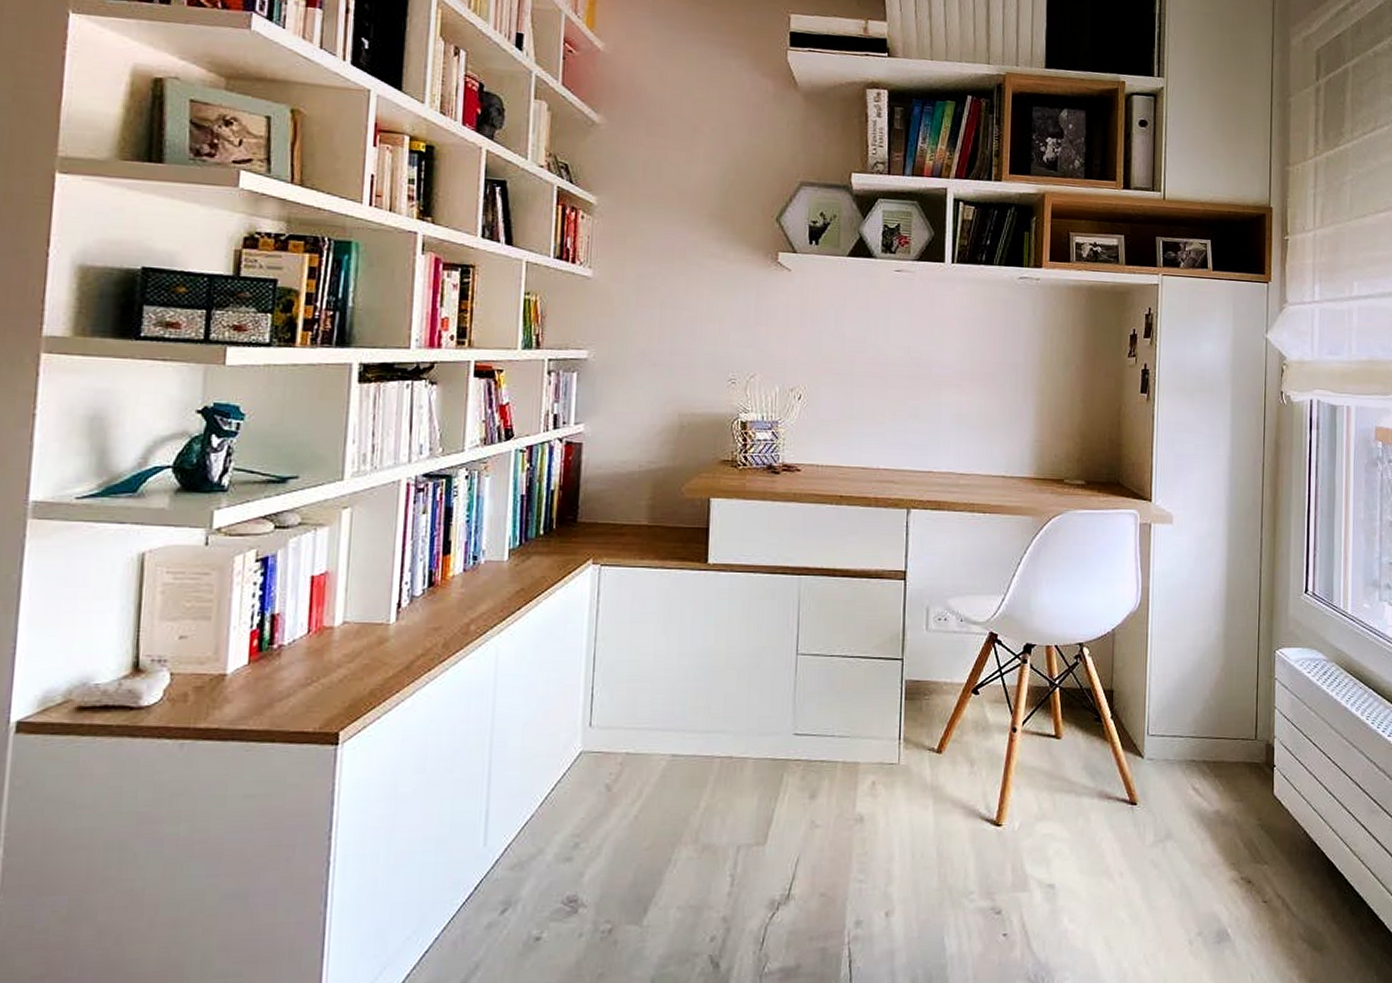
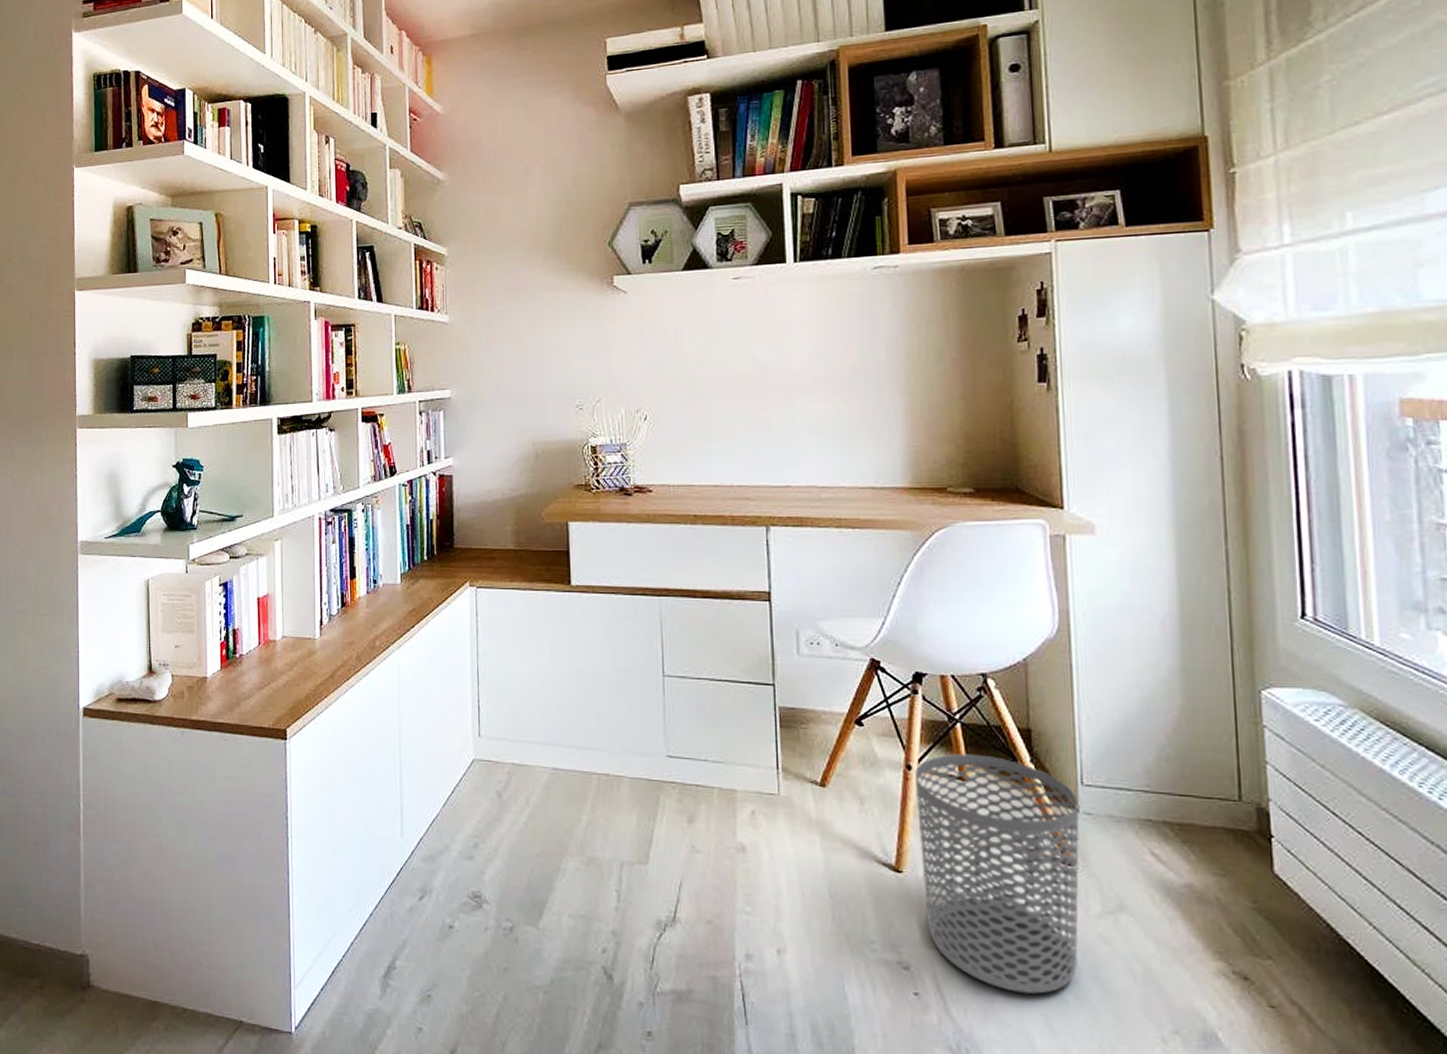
waste bin: none [1018,714,1144,920] -> present [915,753,1079,994]

